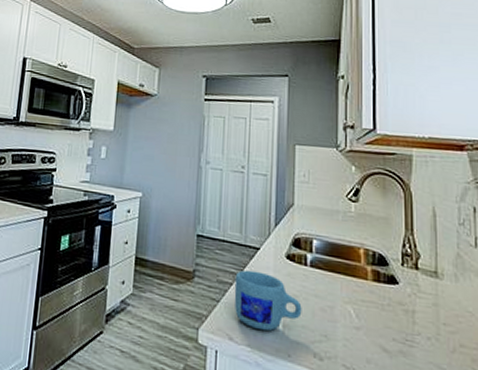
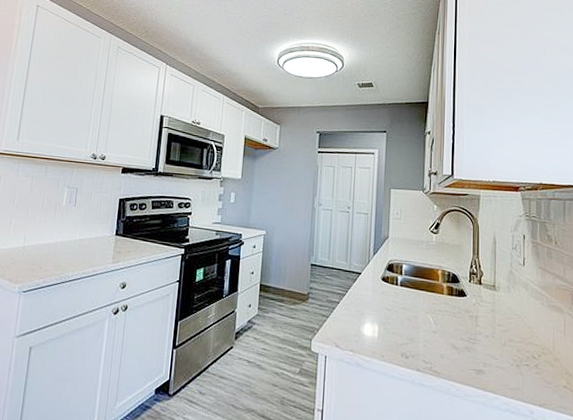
mug: present [234,270,302,331] -> none [340,291,393,339]

